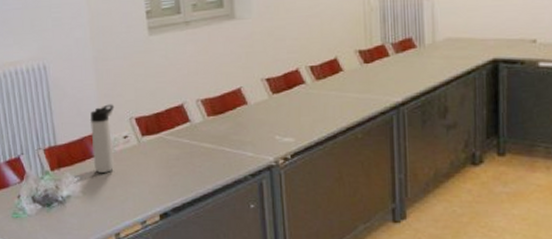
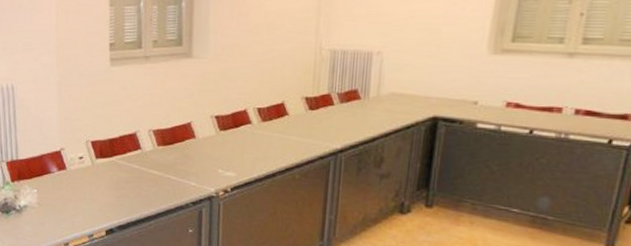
thermos bottle: present [89,104,115,173] -> none [49,126,73,189]

